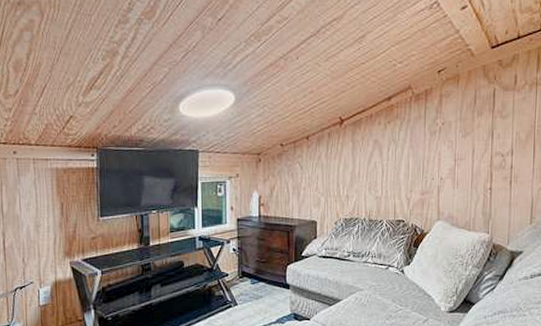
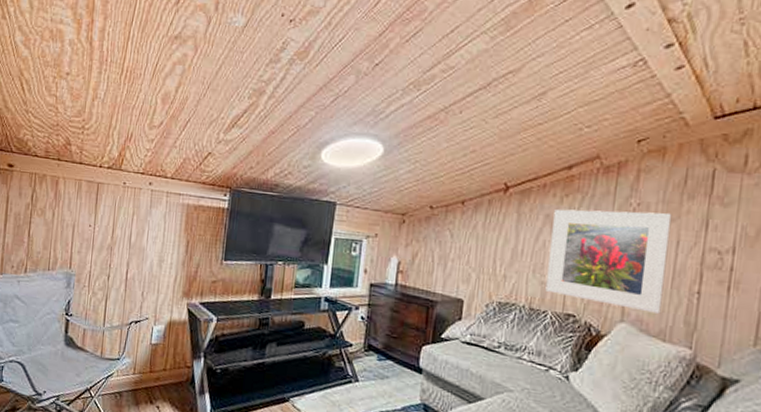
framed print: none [380,128,468,210] -> present [545,209,672,314]

